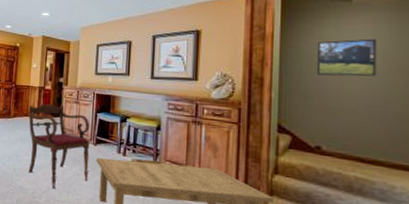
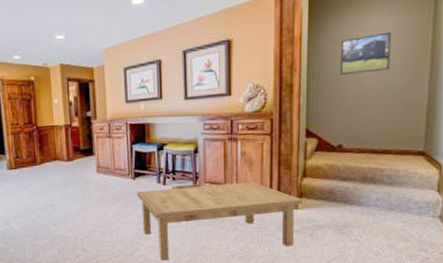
armchair: present [28,103,90,189] -> none [56,142,130,231]

